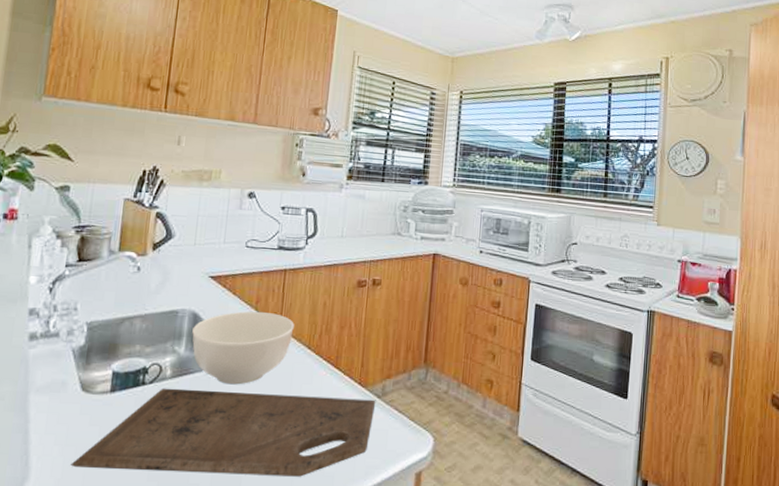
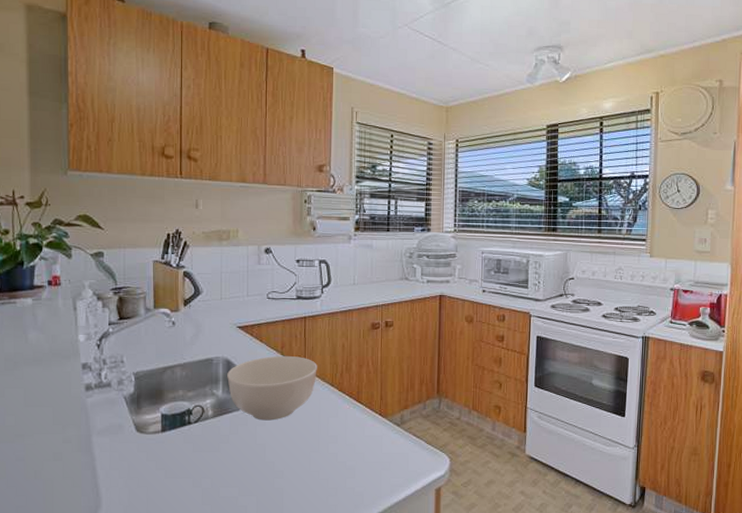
cutting board: present [70,388,376,477] -> none [135,426,396,497]

